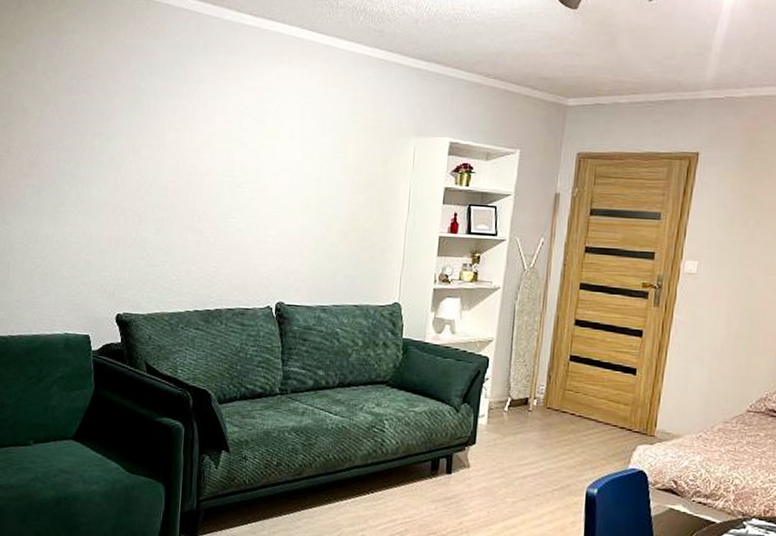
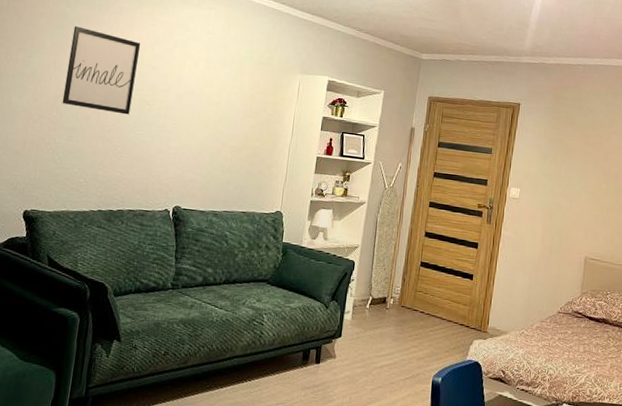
wall art: none [145,102,227,201] -> present [62,26,141,115]

